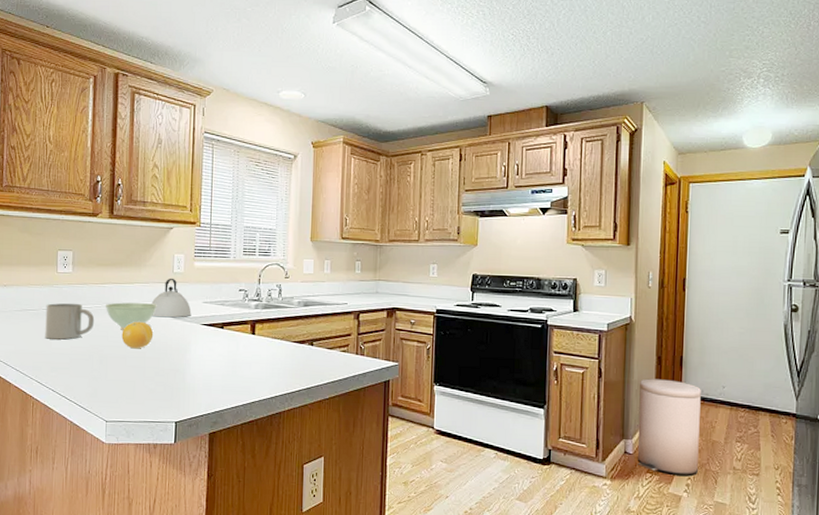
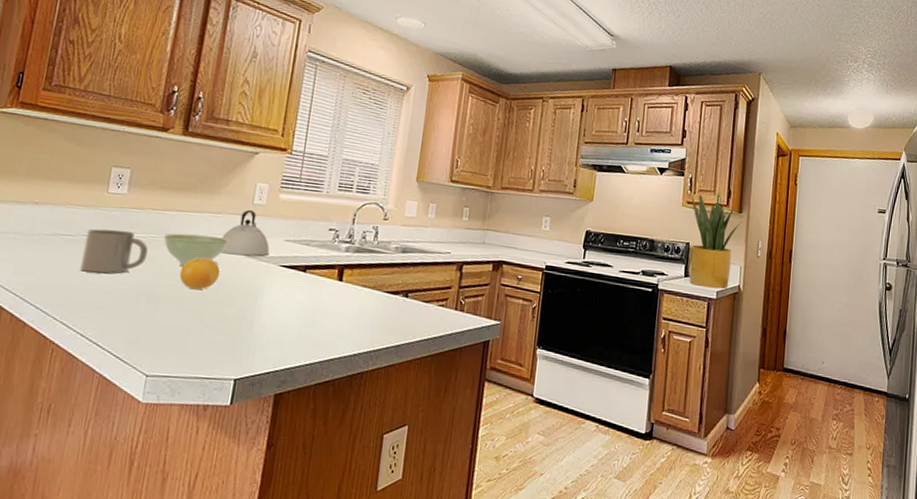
planter: none [575,226,630,321] -> present [689,191,741,289]
pedal bin: present [637,378,701,477] -> none [738,350,802,455]

